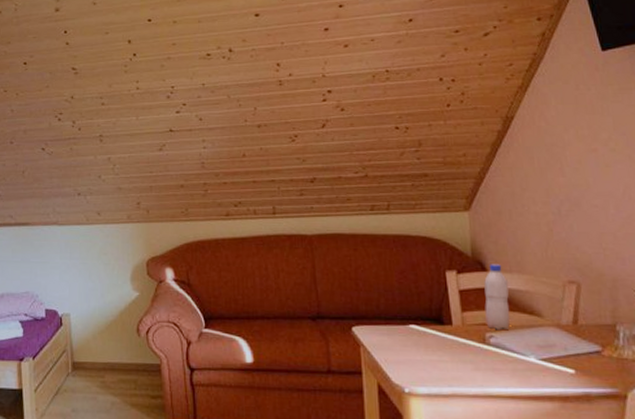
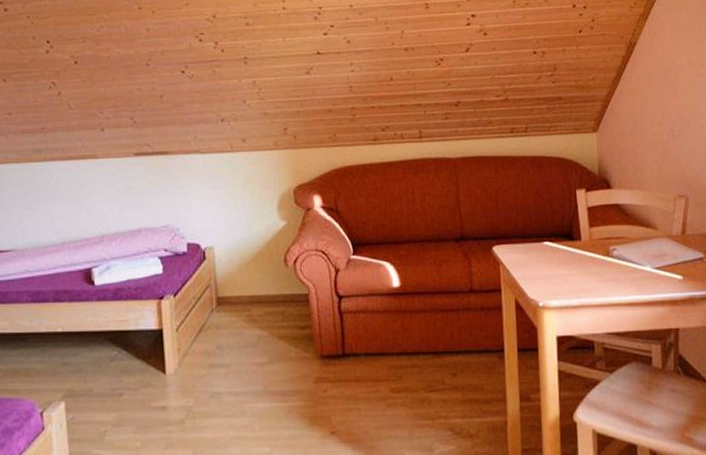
water bottle: present [484,264,511,331] -> none [609,181,631,243]

